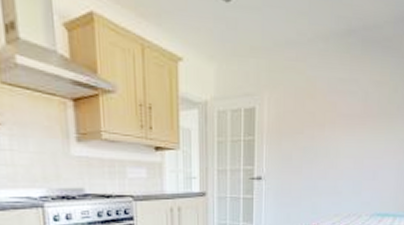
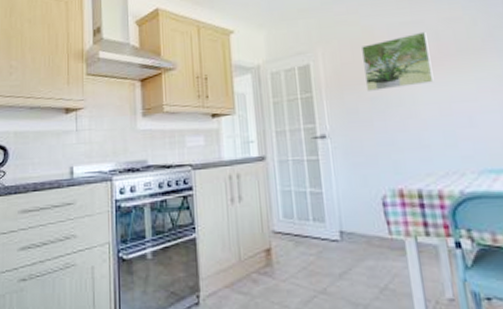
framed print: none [302,90,358,141] -> present [362,31,434,91]

